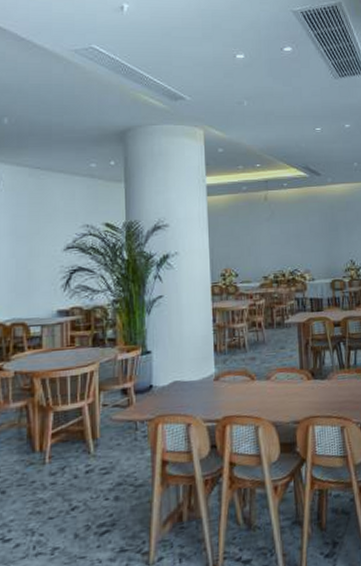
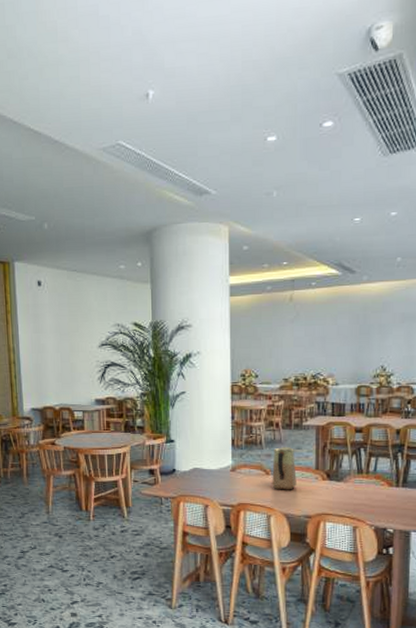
vase: none [257,347,283,396] -> present [272,447,297,490]

